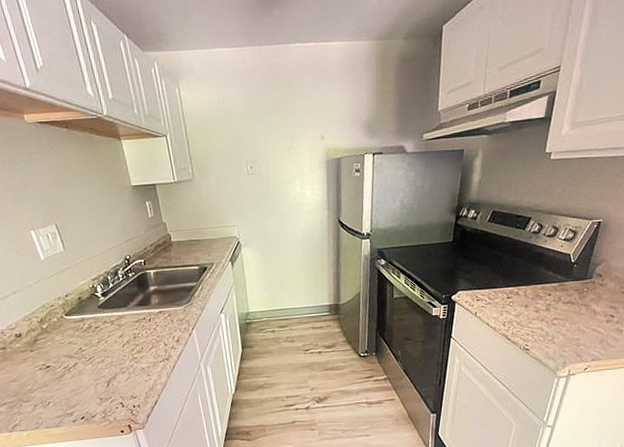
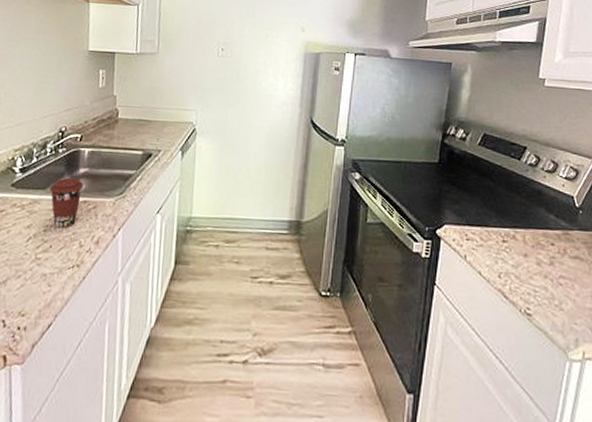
coffee cup: none [130,295,157,334] -> present [50,177,84,228]

